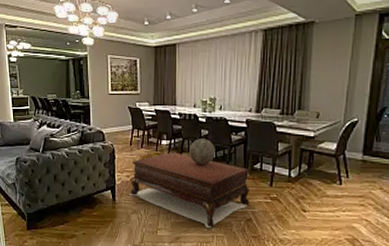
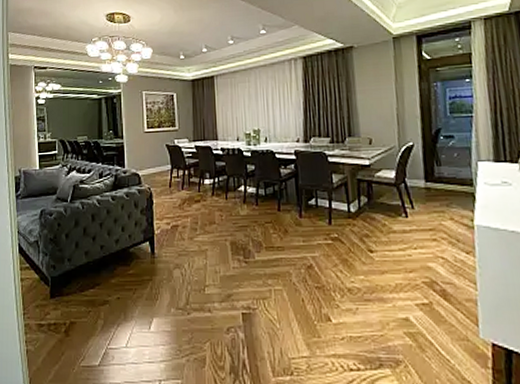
coffee table: present [130,152,249,229] -> none [171,192,308,281]
decorative sphere: present [189,139,215,165] -> none [235,175,265,205]

